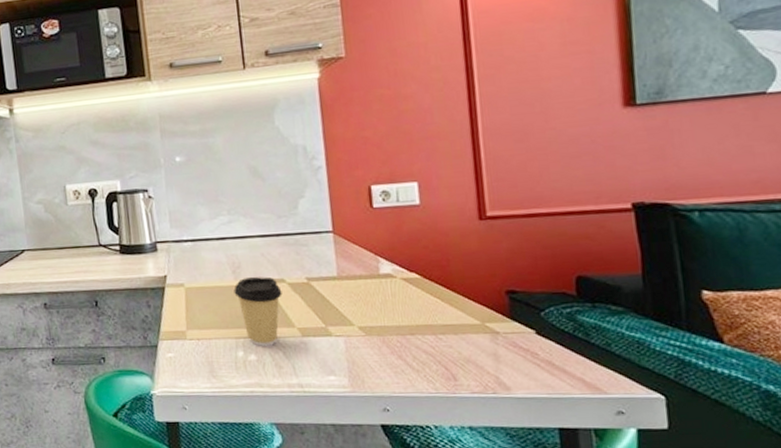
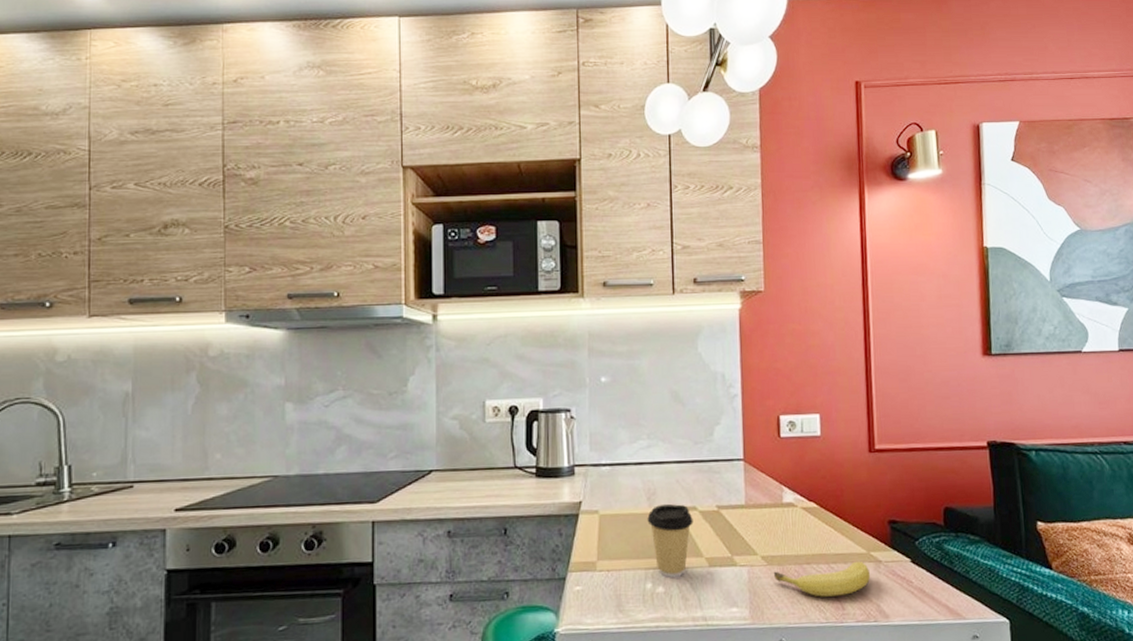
fruit: none [372,332,487,368] -> present [773,561,871,597]

